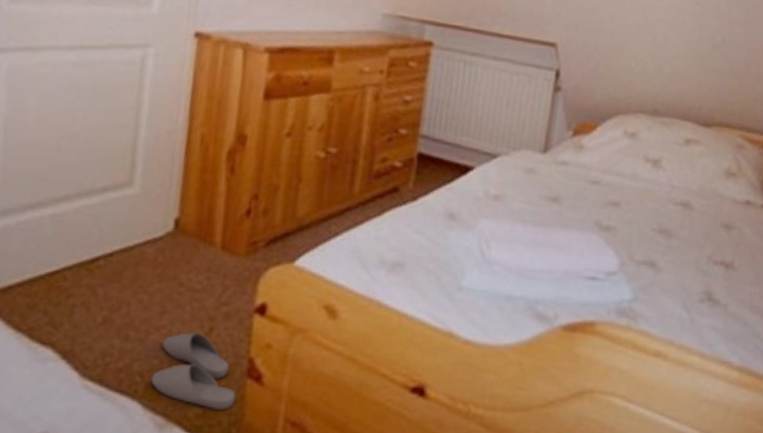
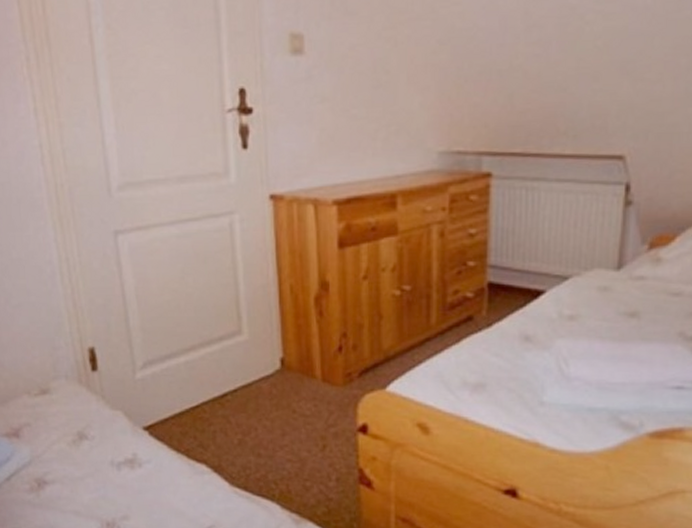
slippers: present [151,332,236,410] -> none [283,449,353,509]

